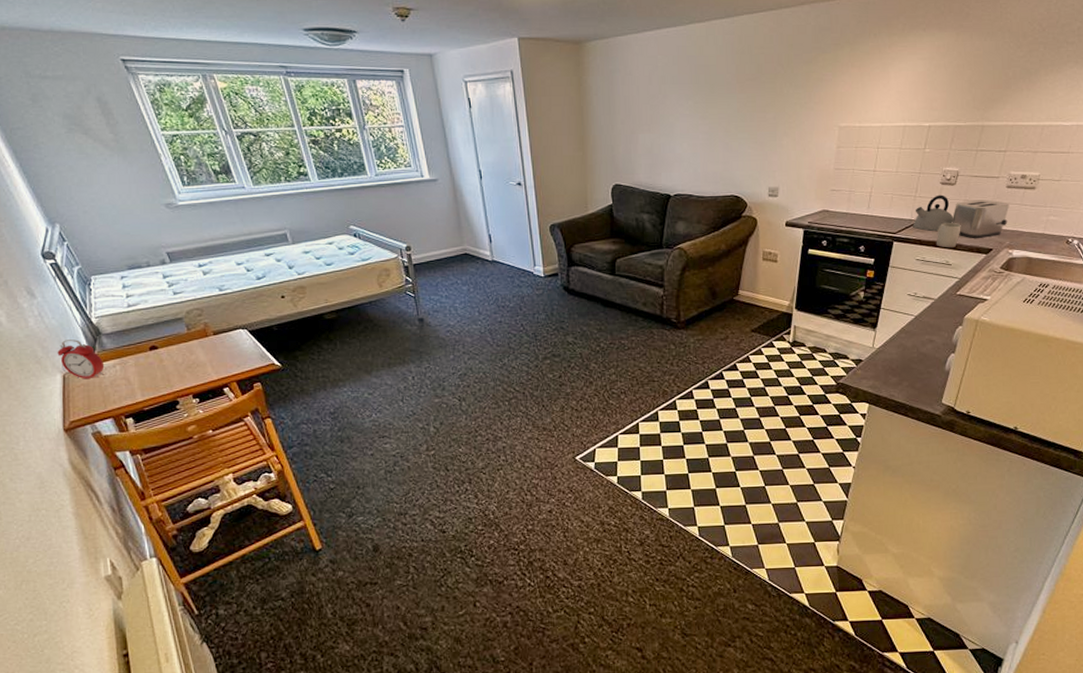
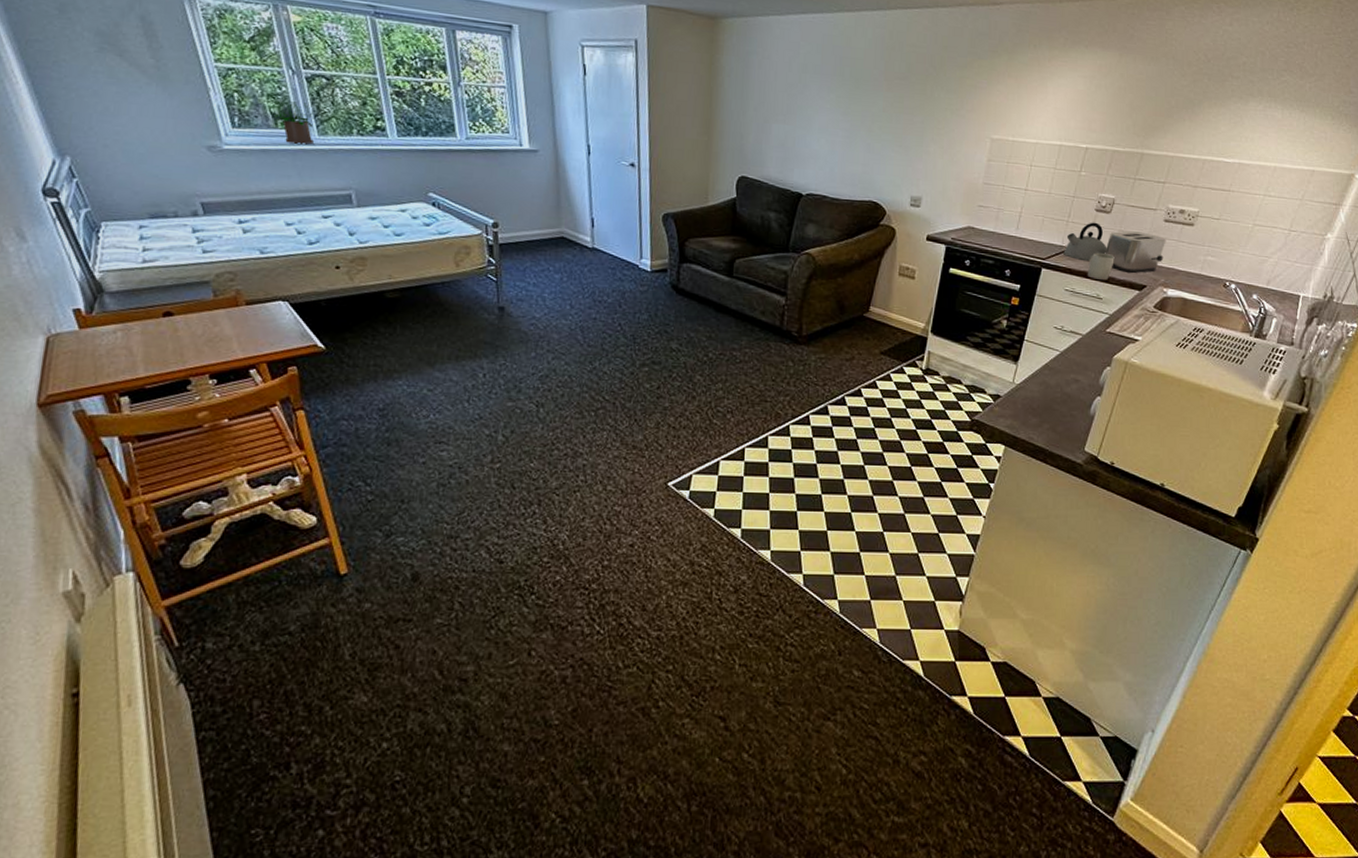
alarm clock: present [57,339,105,379] -> none [43,295,103,345]
potted plant: none [213,157,250,195] -> present [272,100,315,145]

